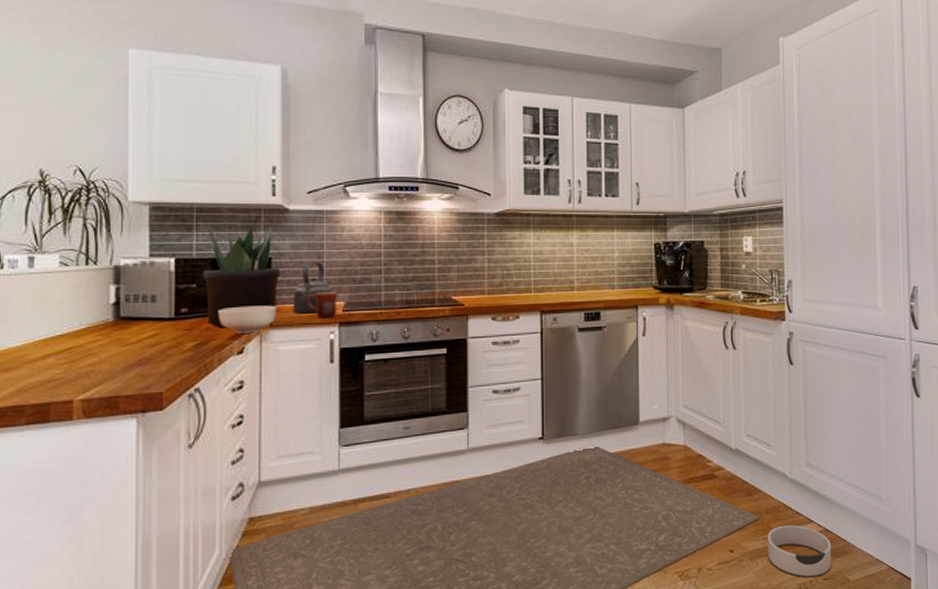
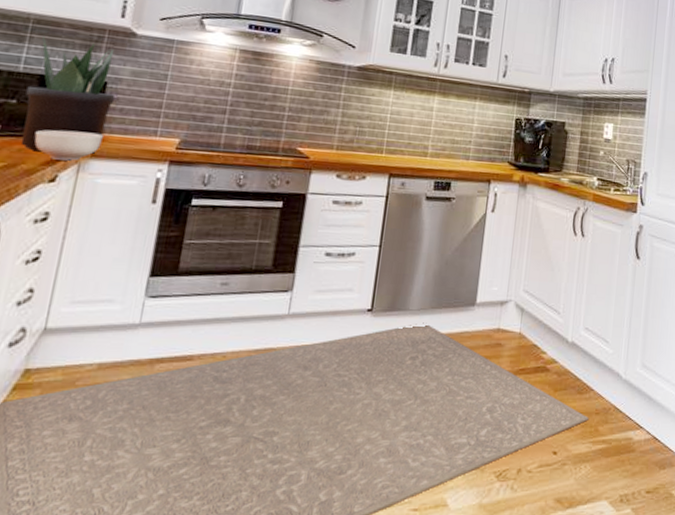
kettle: present [292,262,333,314] -> none [120,92,169,148]
mug: present [307,291,338,319] -> none [137,125,175,155]
pet bowl: present [767,525,832,578] -> none [592,429,658,489]

